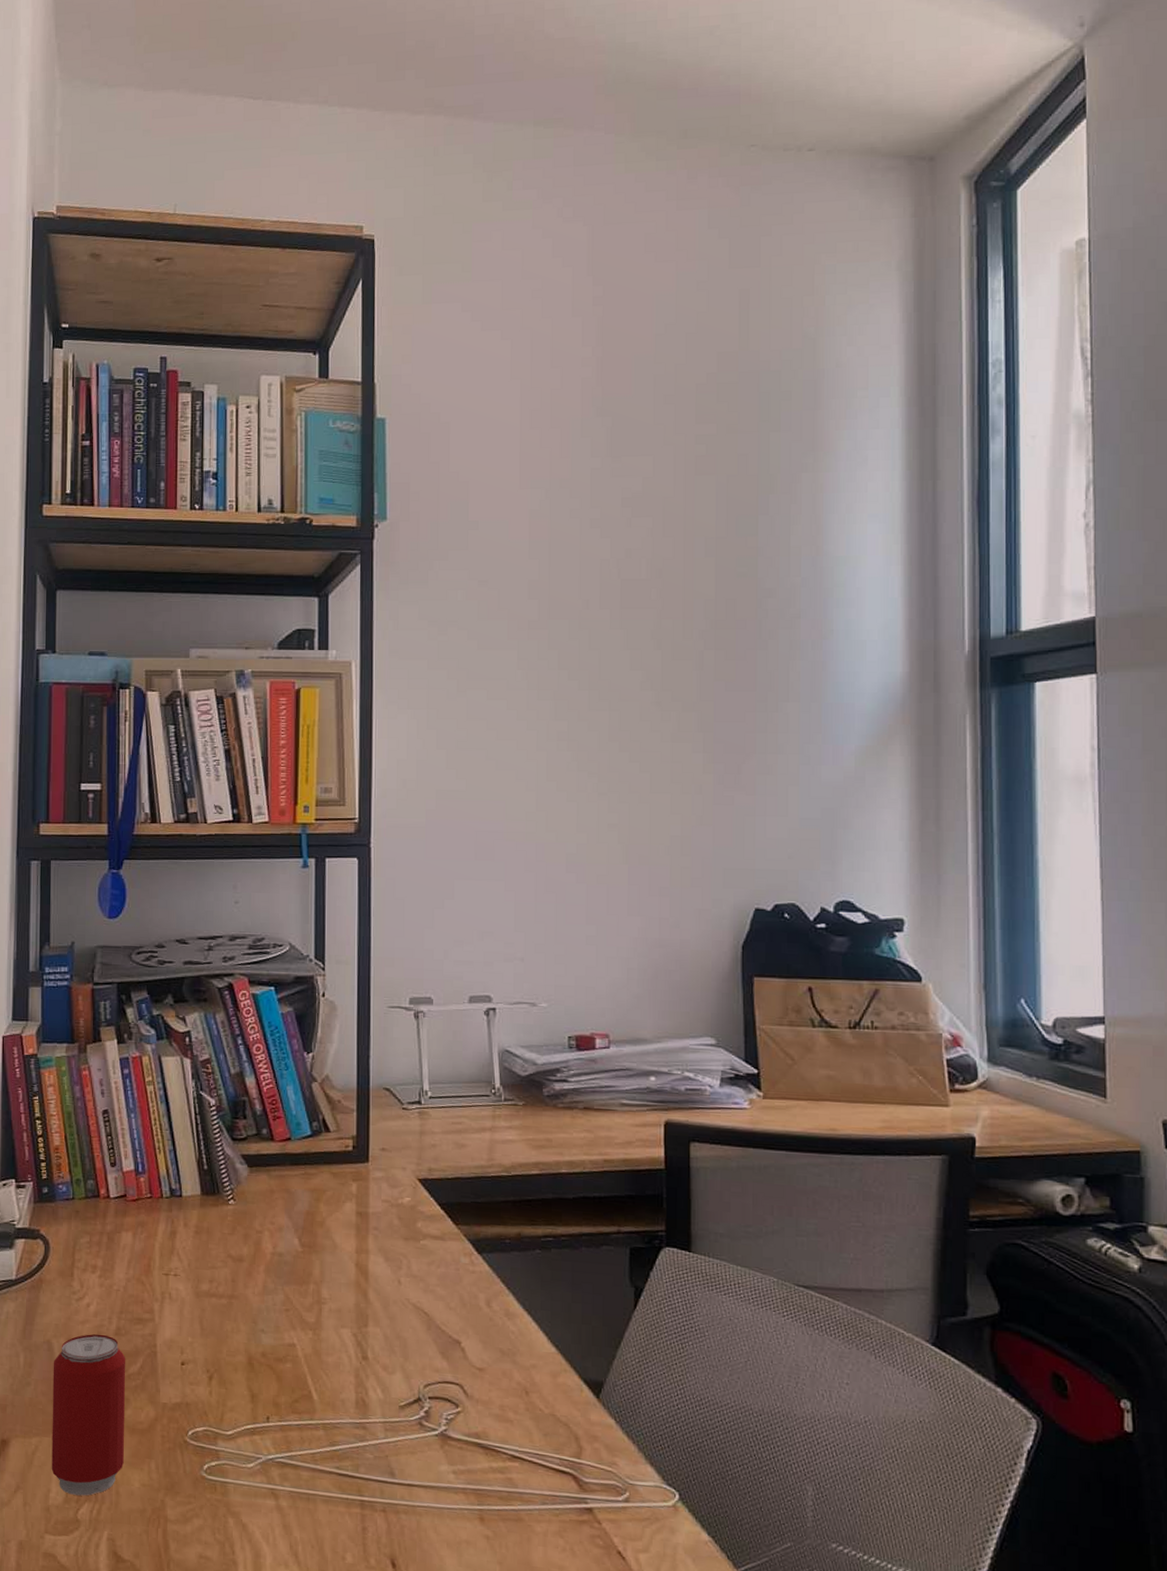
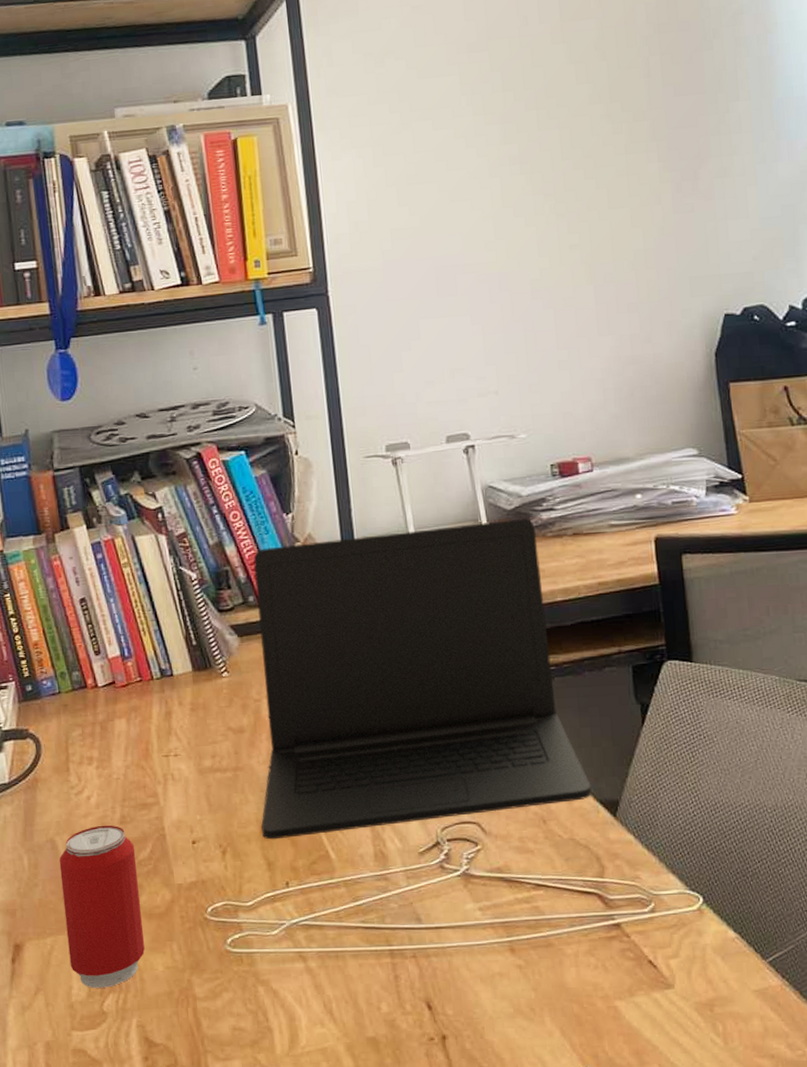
laptop: none [249,1083,577,1377] -> present [253,519,592,840]

